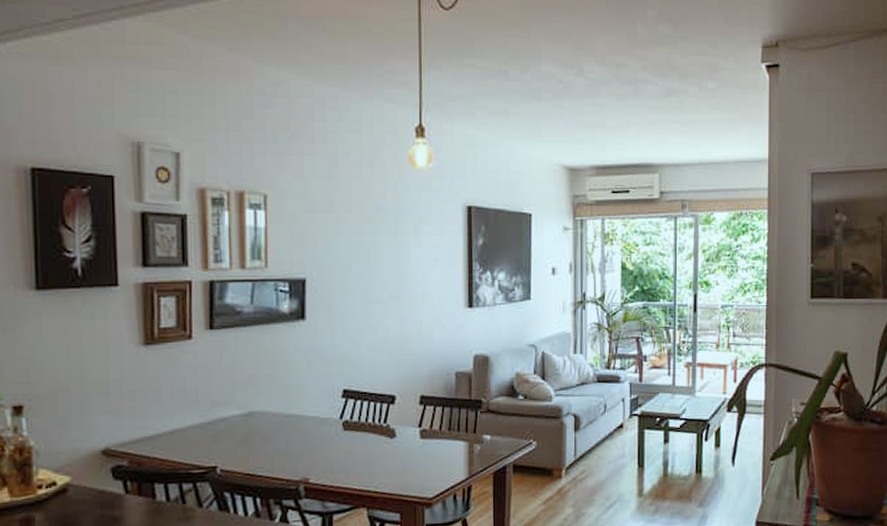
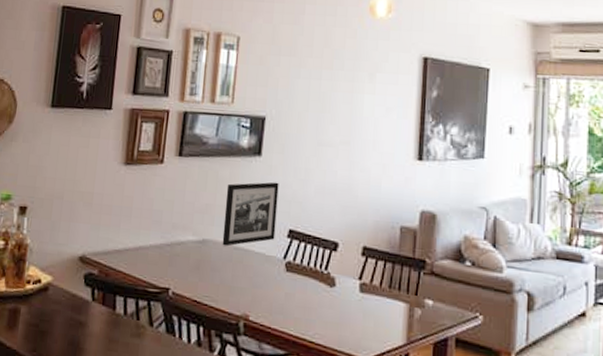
picture frame: none [270,344,329,415] -> present [222,182,279,247]

